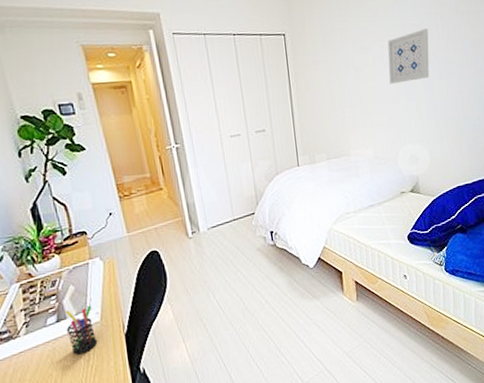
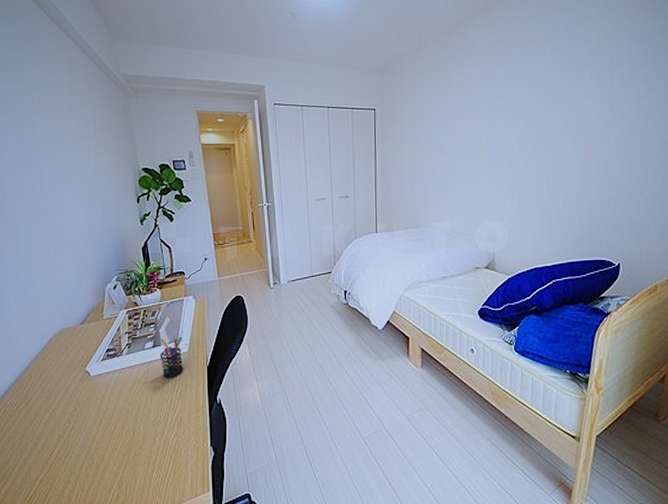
wall art: present [387,28,430,84] -> none [473,110,519,162]

